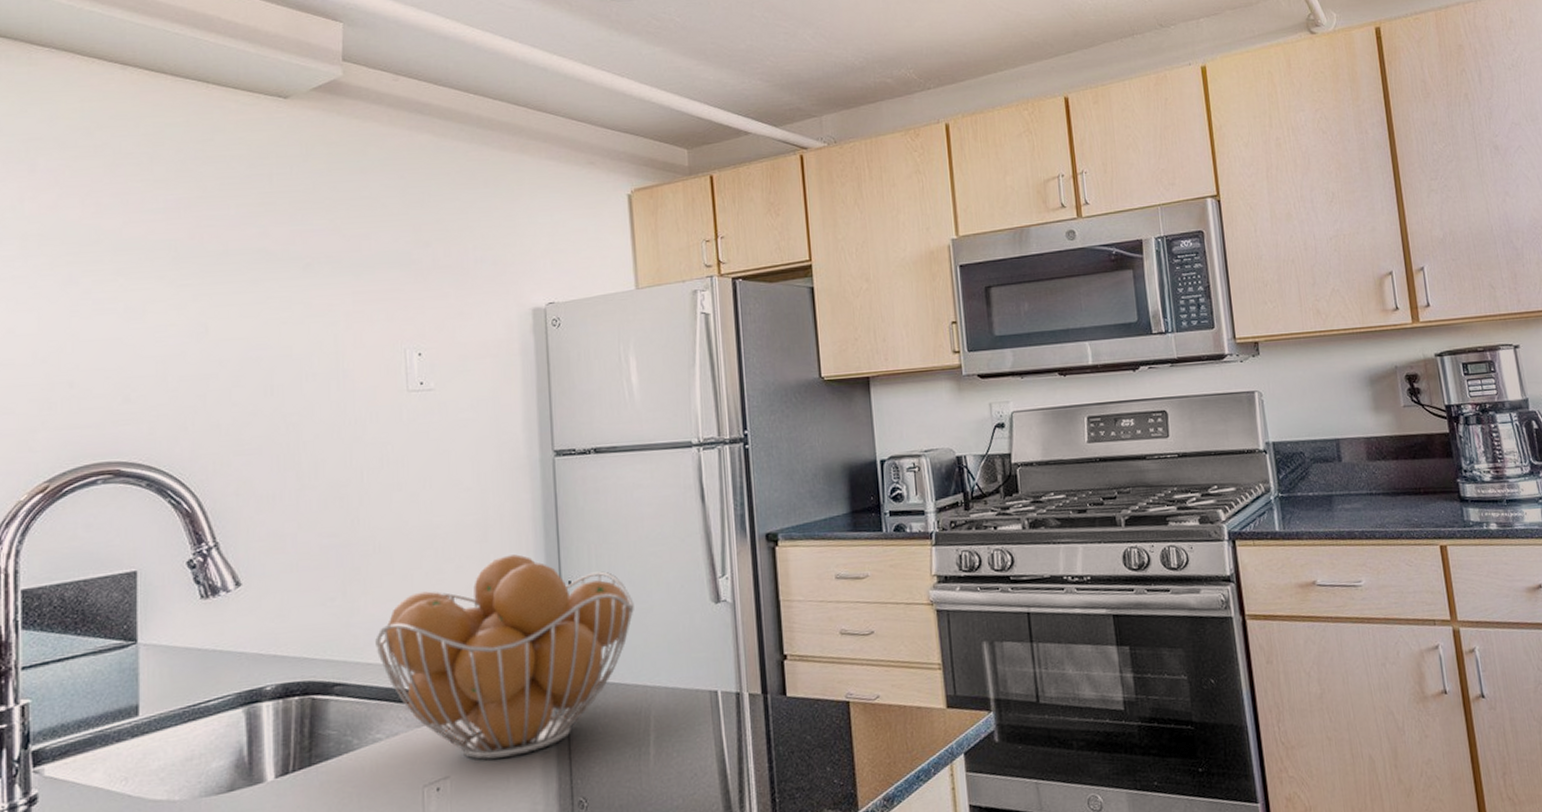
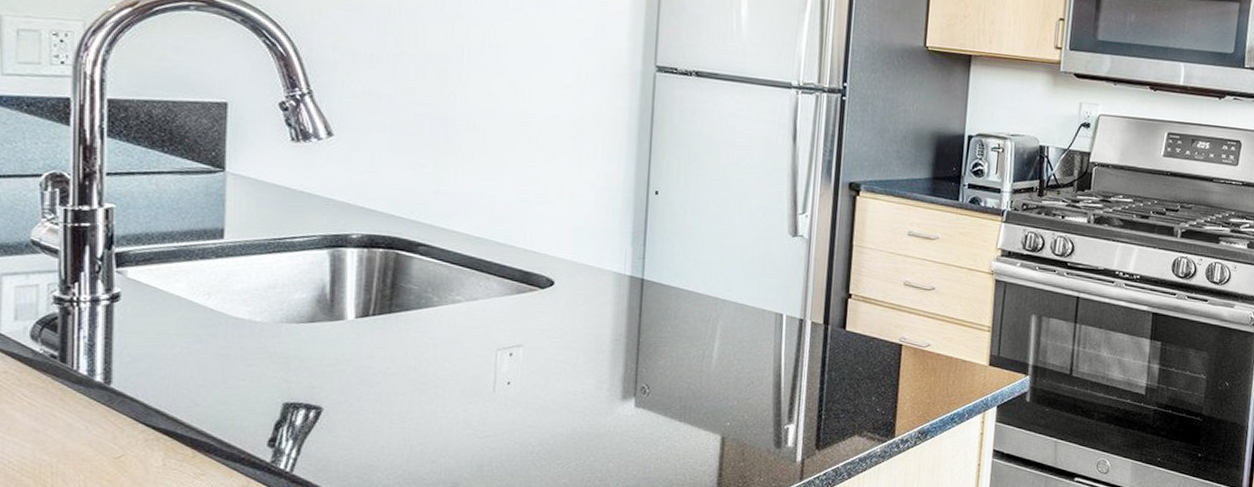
fruit basket: present [375,554,634,760] -> none [462,156,716,338]

